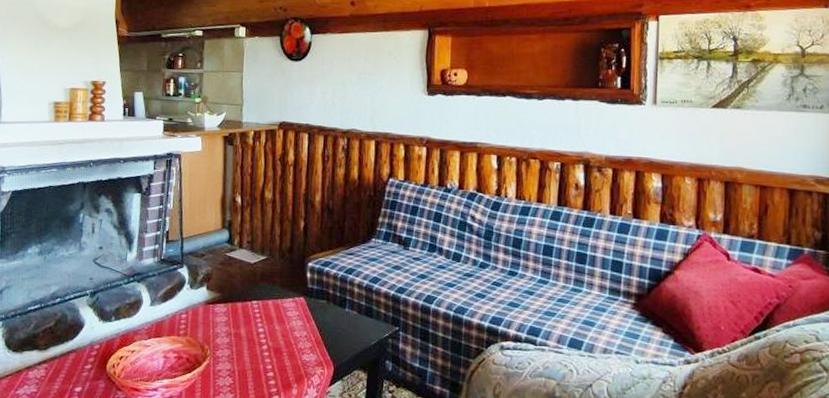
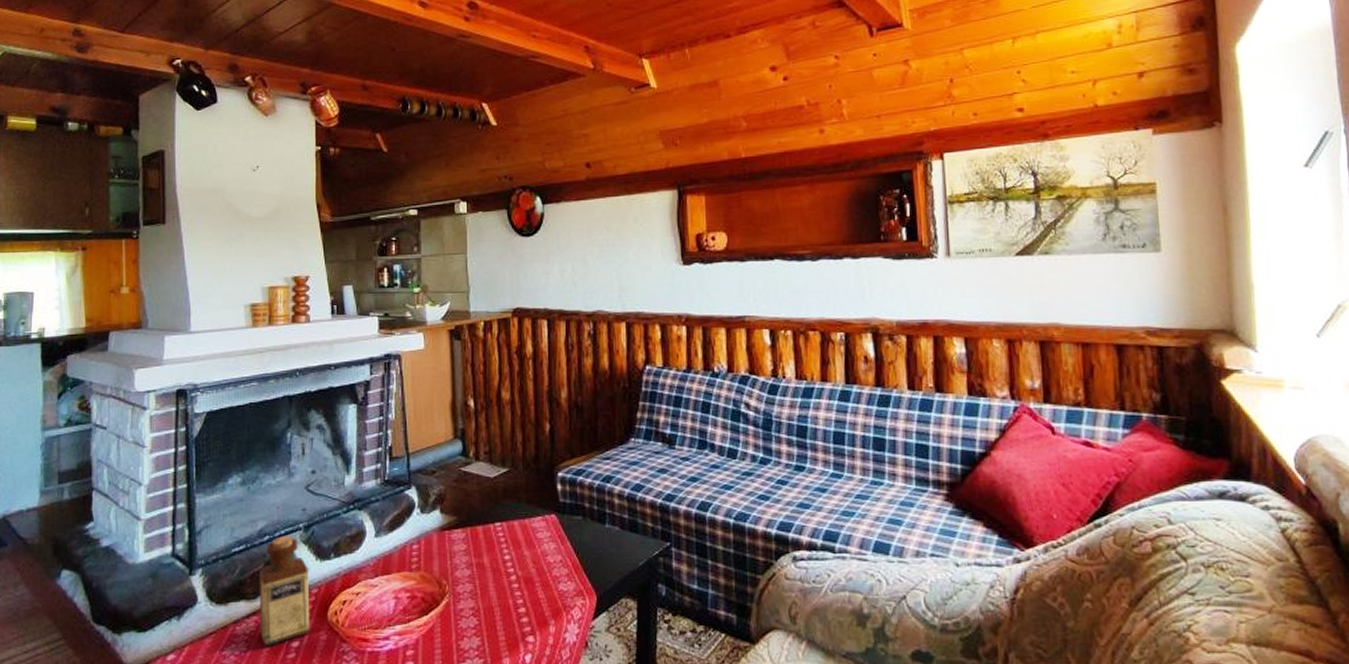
bottle: none [49,299,93,389] -> present [259,536,310,646]

